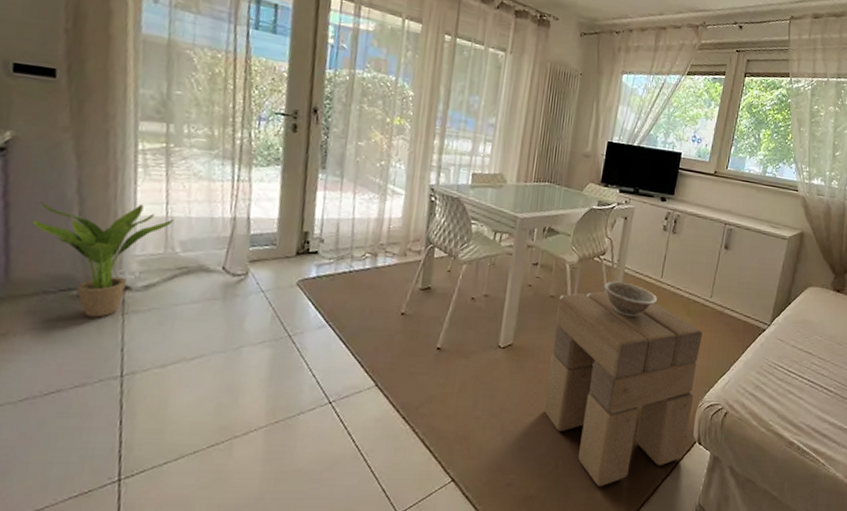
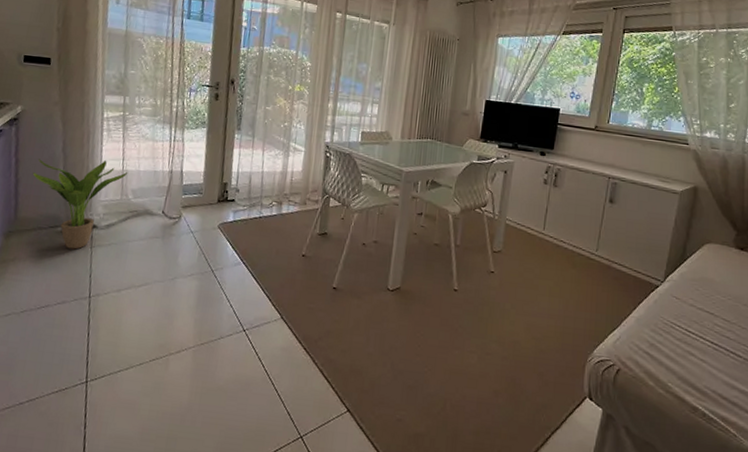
wooden stool: present [544,291,702,488] -> none [431,241,589,433]
decorative bowl: present [602,280,658,317] -> none [484,231,541,268]

